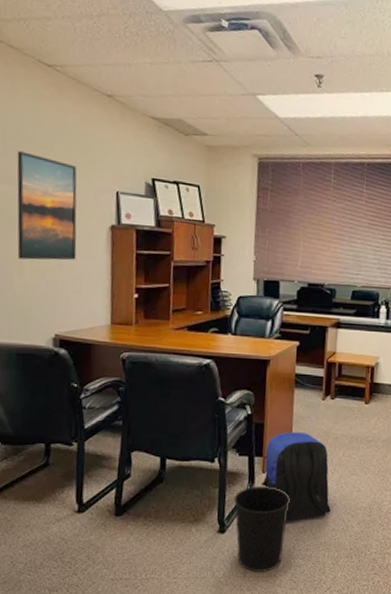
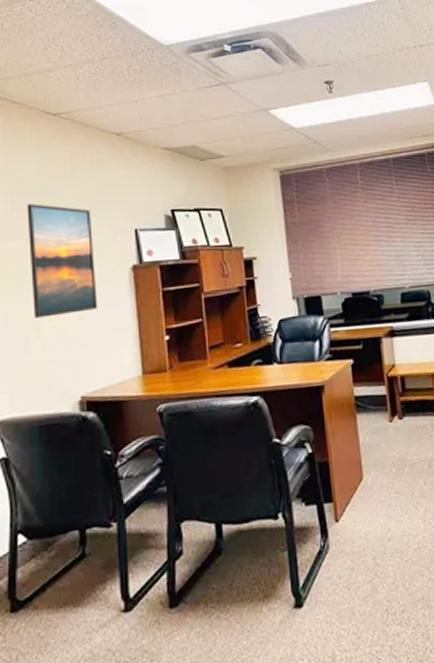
wastebasket: present [233,486,290,572] -> none [307,537,375,653]
backpack: present [262,432,331,522] -> none [335,464,422,580]

